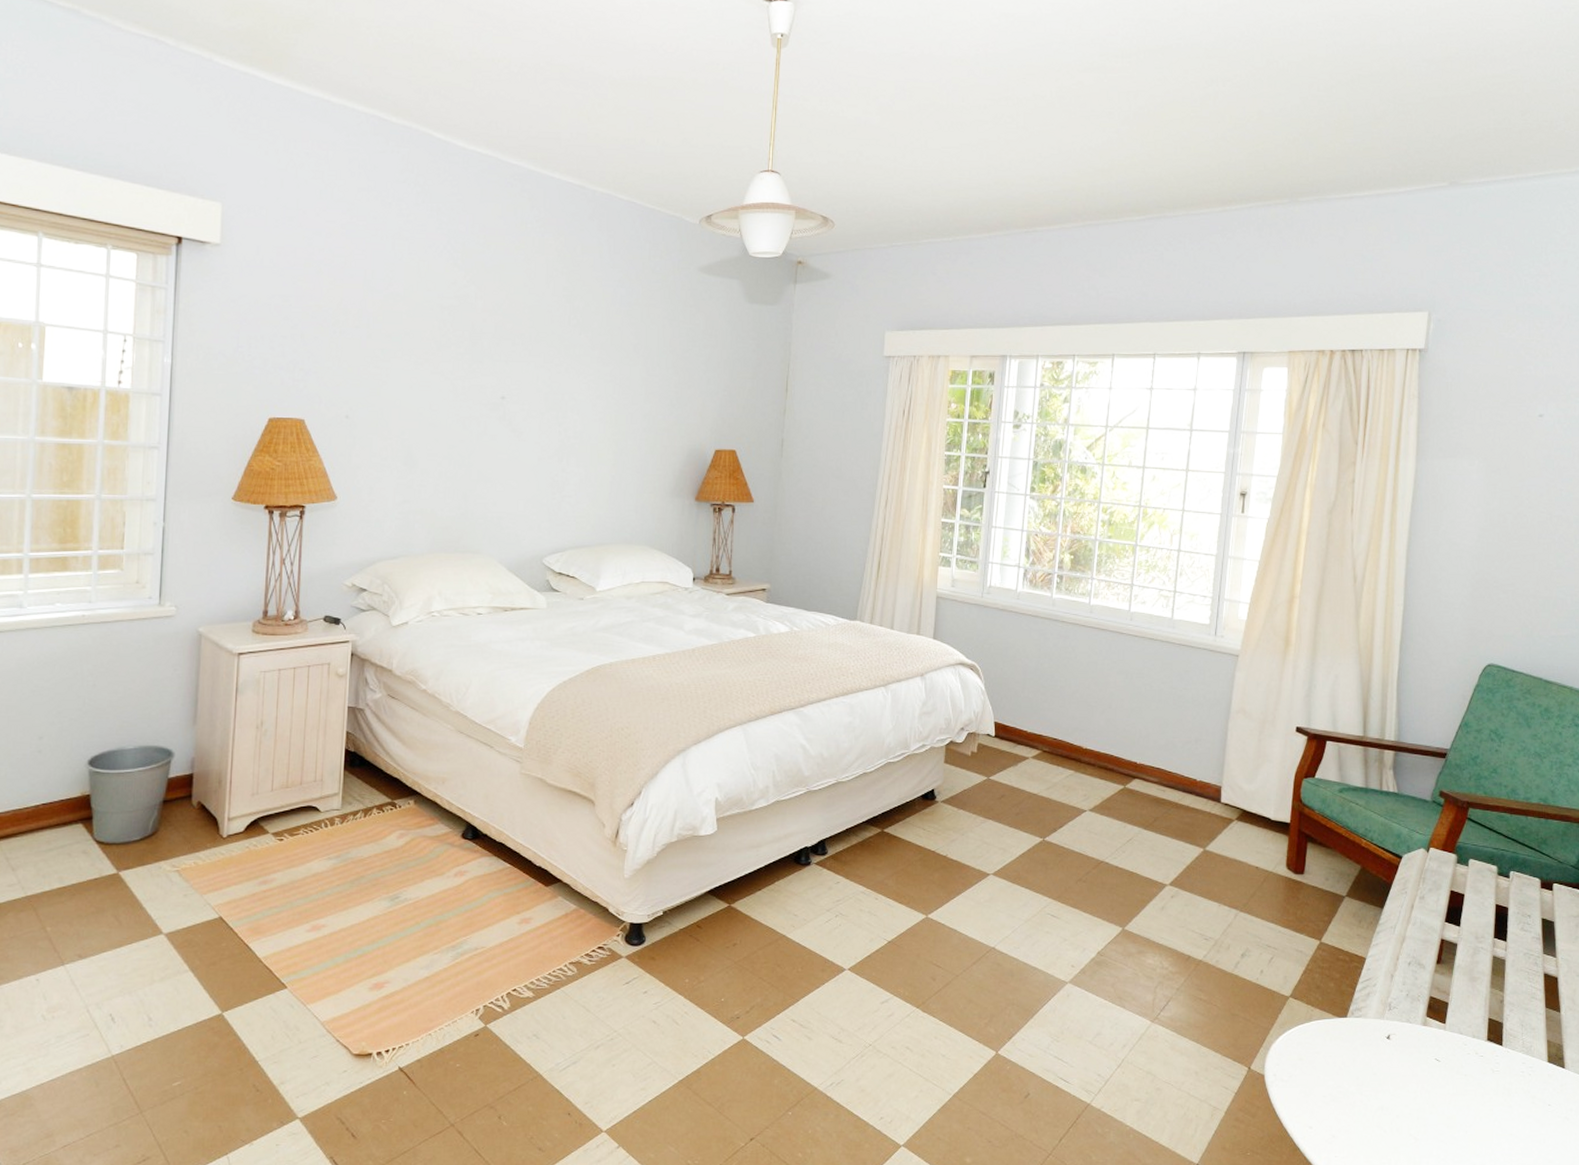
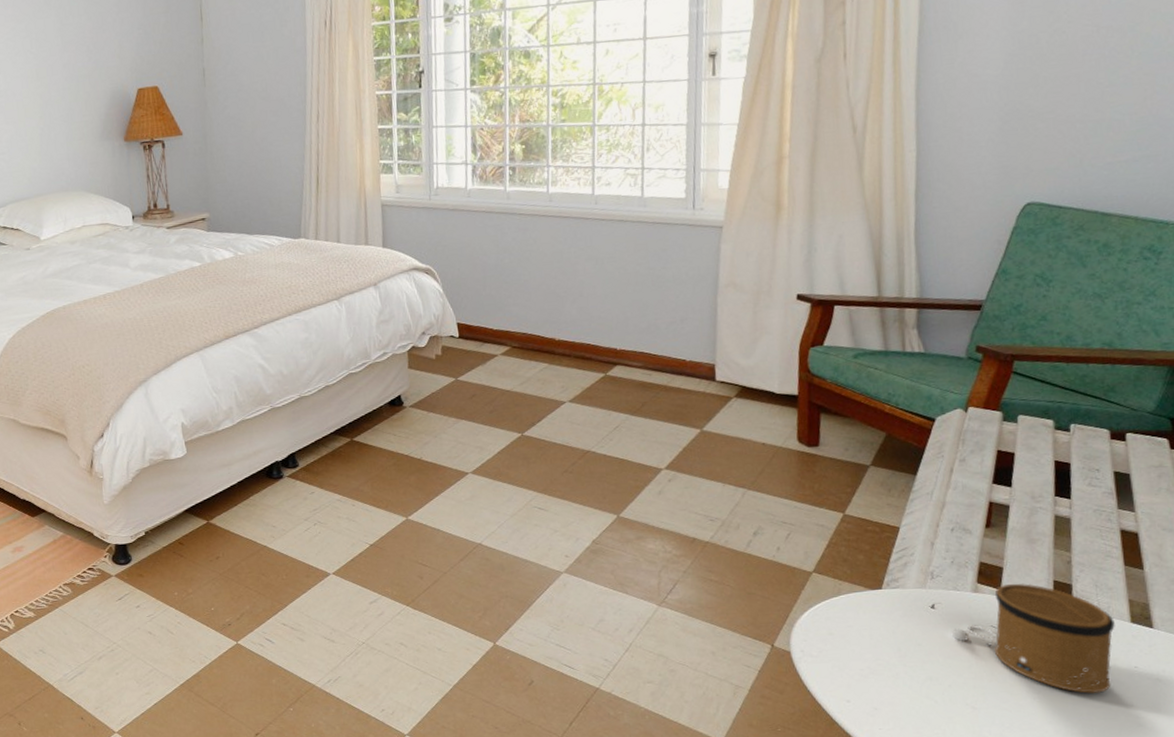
speaker: none [1403,1019,1535,1129] -> present [952,583,1115,694]

